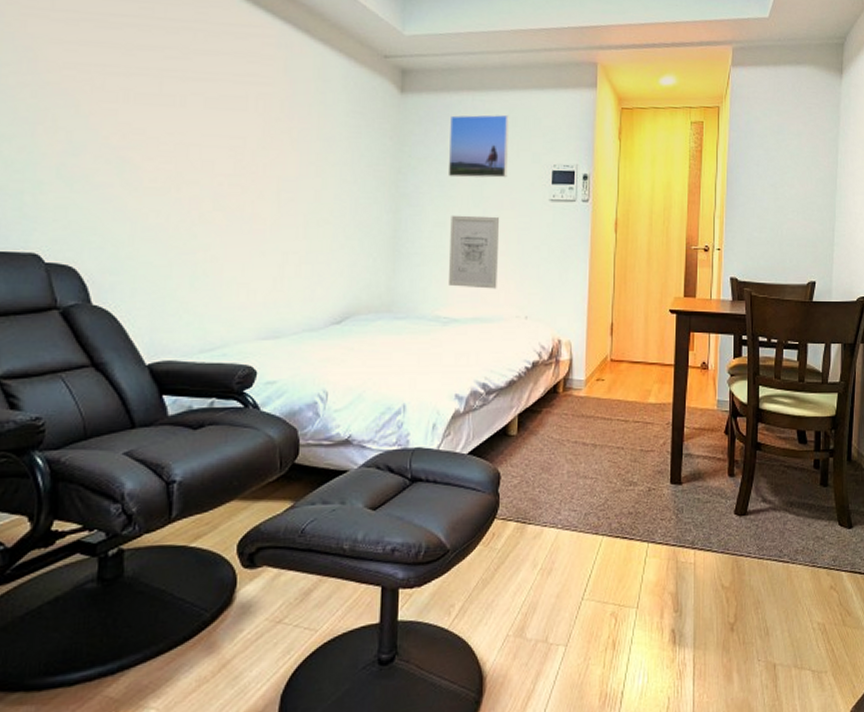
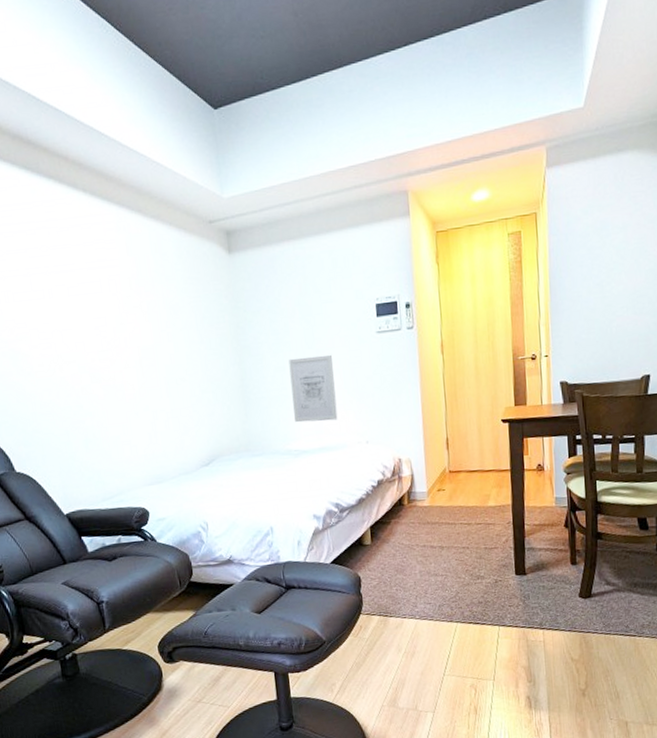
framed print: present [447,114,509,178] -> none [276,257,334,325]

